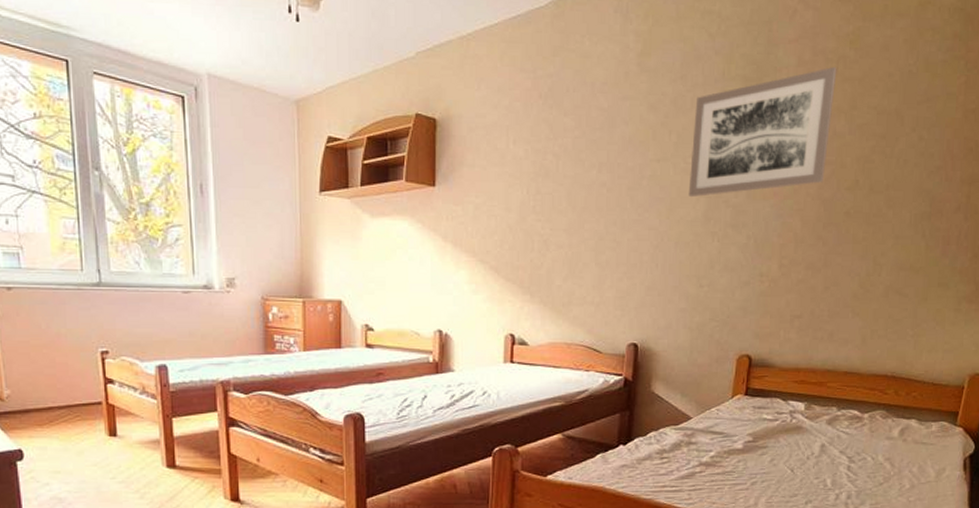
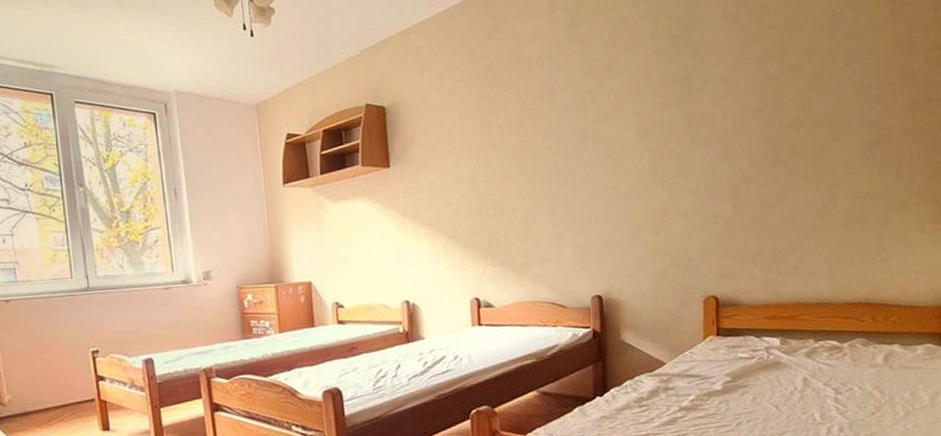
wall art: present [688,66,837,198] -> none [628,15,765,152]

